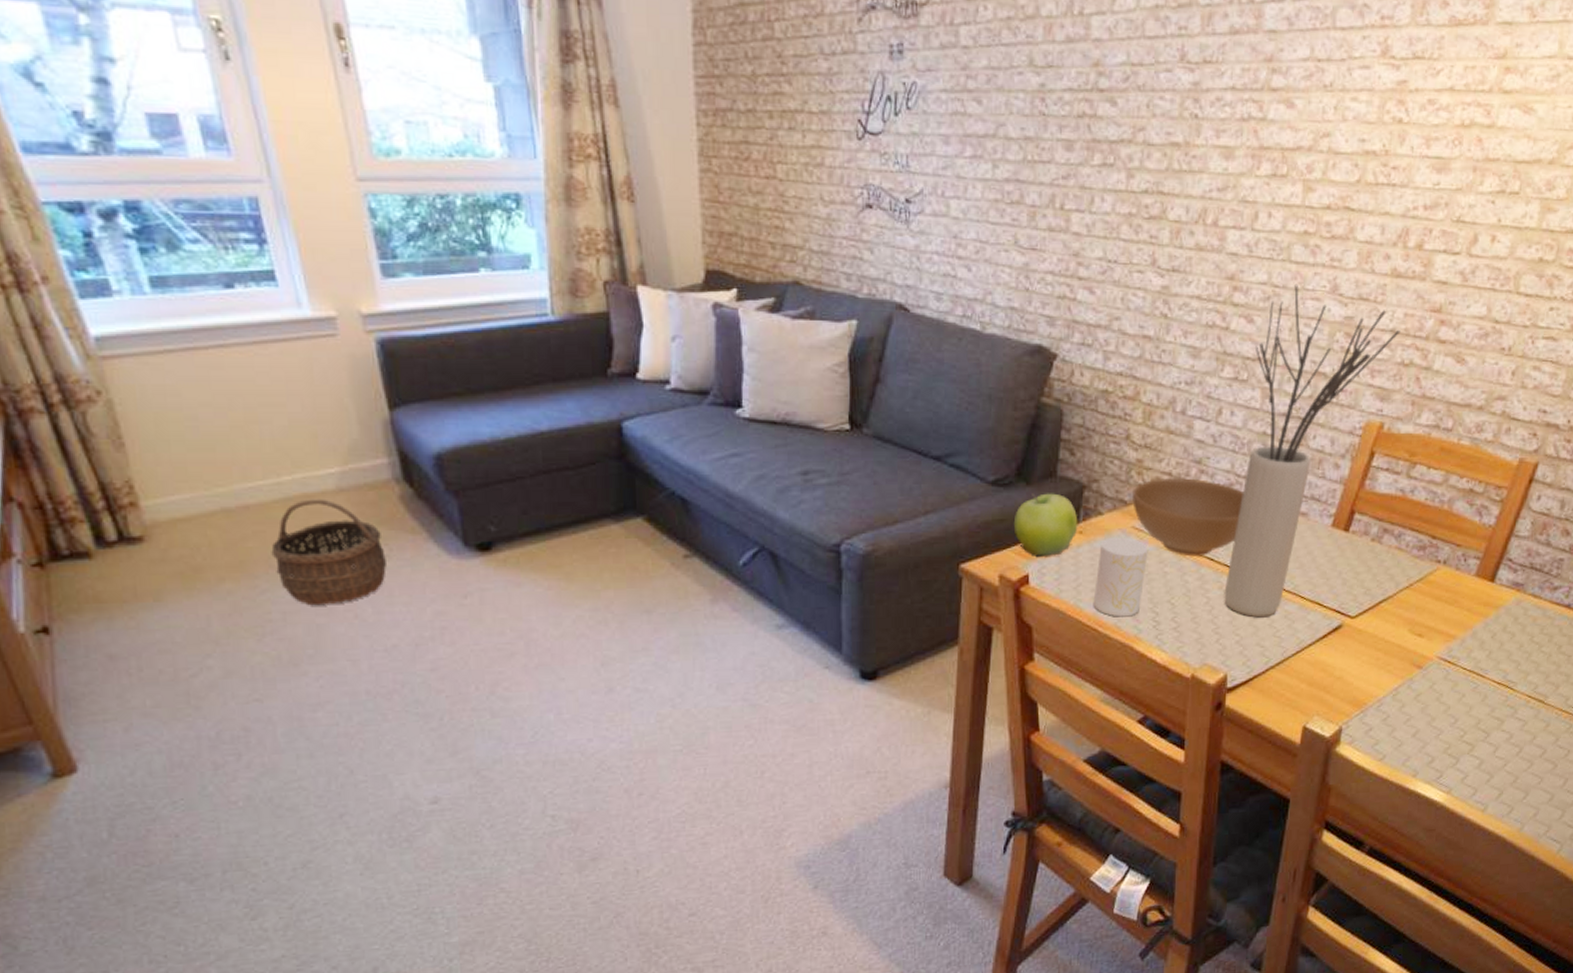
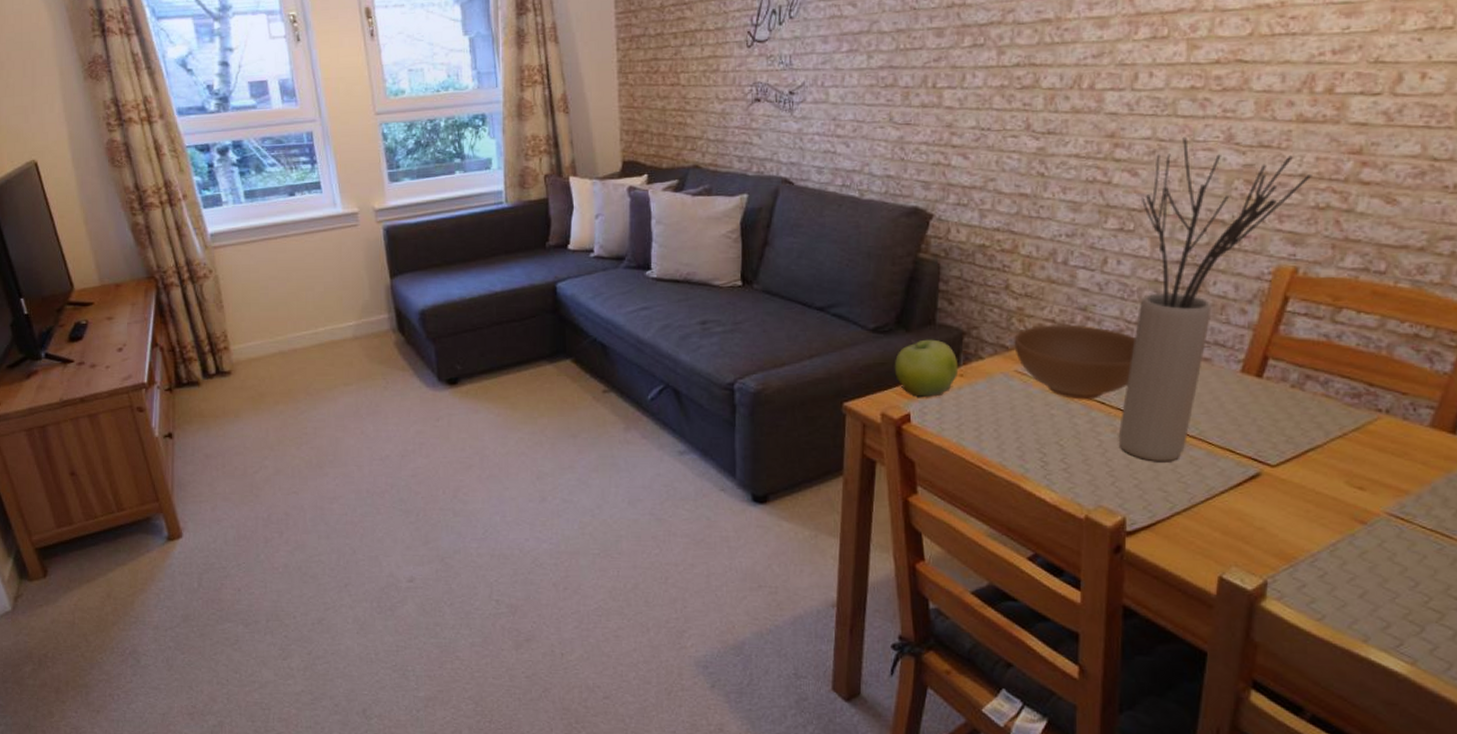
wicker basket: present [271,499,386,606] -> none [309,344,384,424]
cup: present [1093,537,1148,617] -> none [976,380,1033,456]

